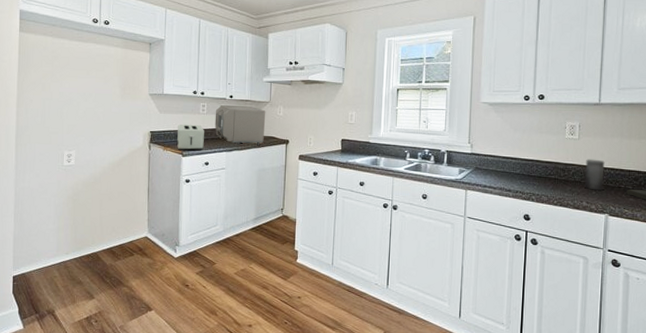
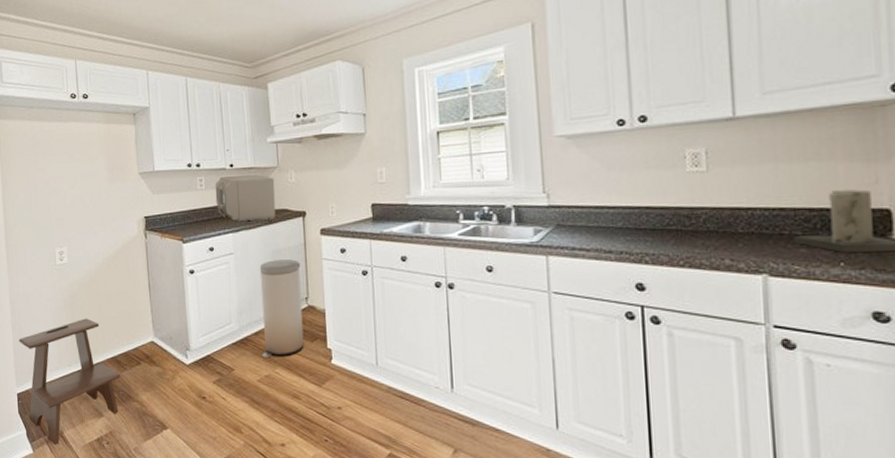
step stool: none [20,213,115,322] -> present [19,318,121,444]
toaster: present [176,124,204,151] -> none [174,203,206,236]
pedal bin: none [240,177,280,256] -> present [259,259,304,358]
canister: present [585,159,605,191] -> none [722,197,755,242]

